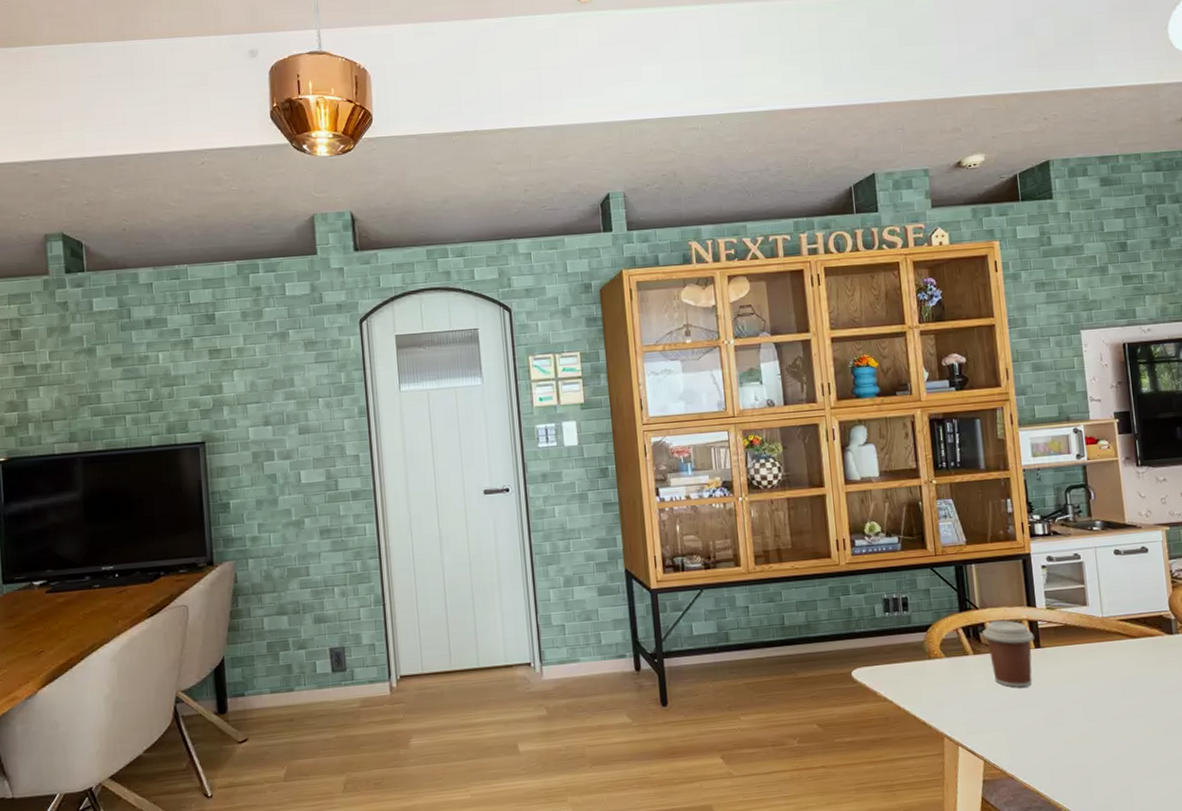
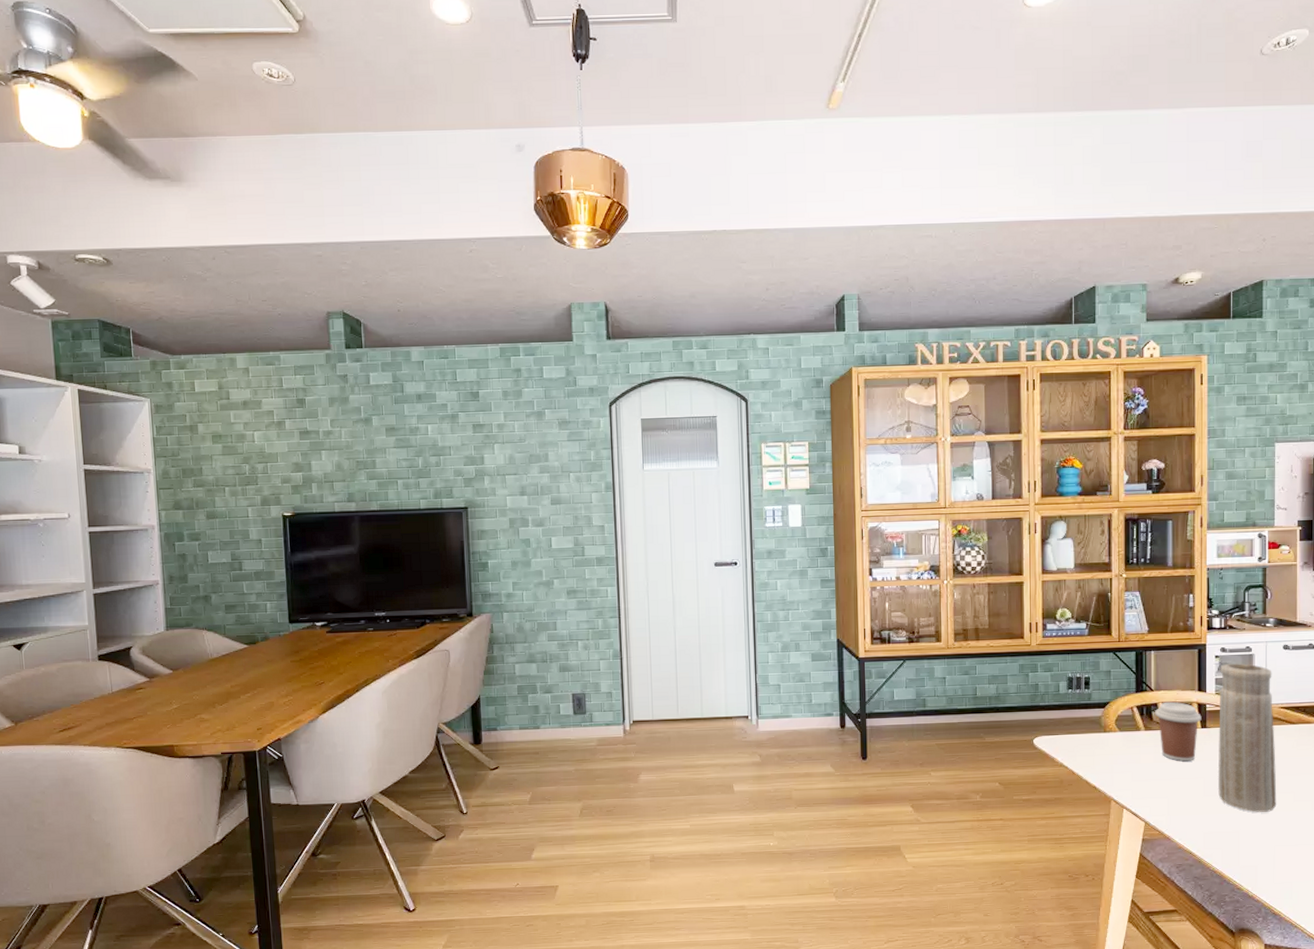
vase: none [1048,573,1127,742] -> present [1218,664,1277,812]

